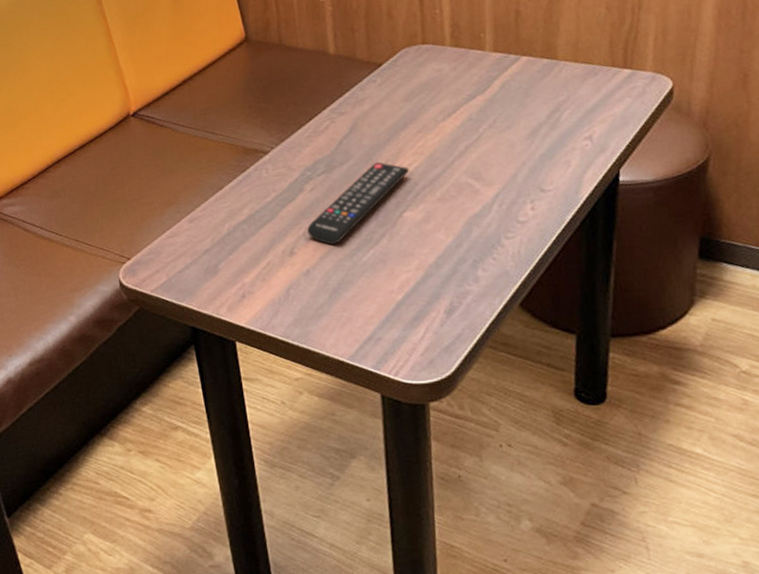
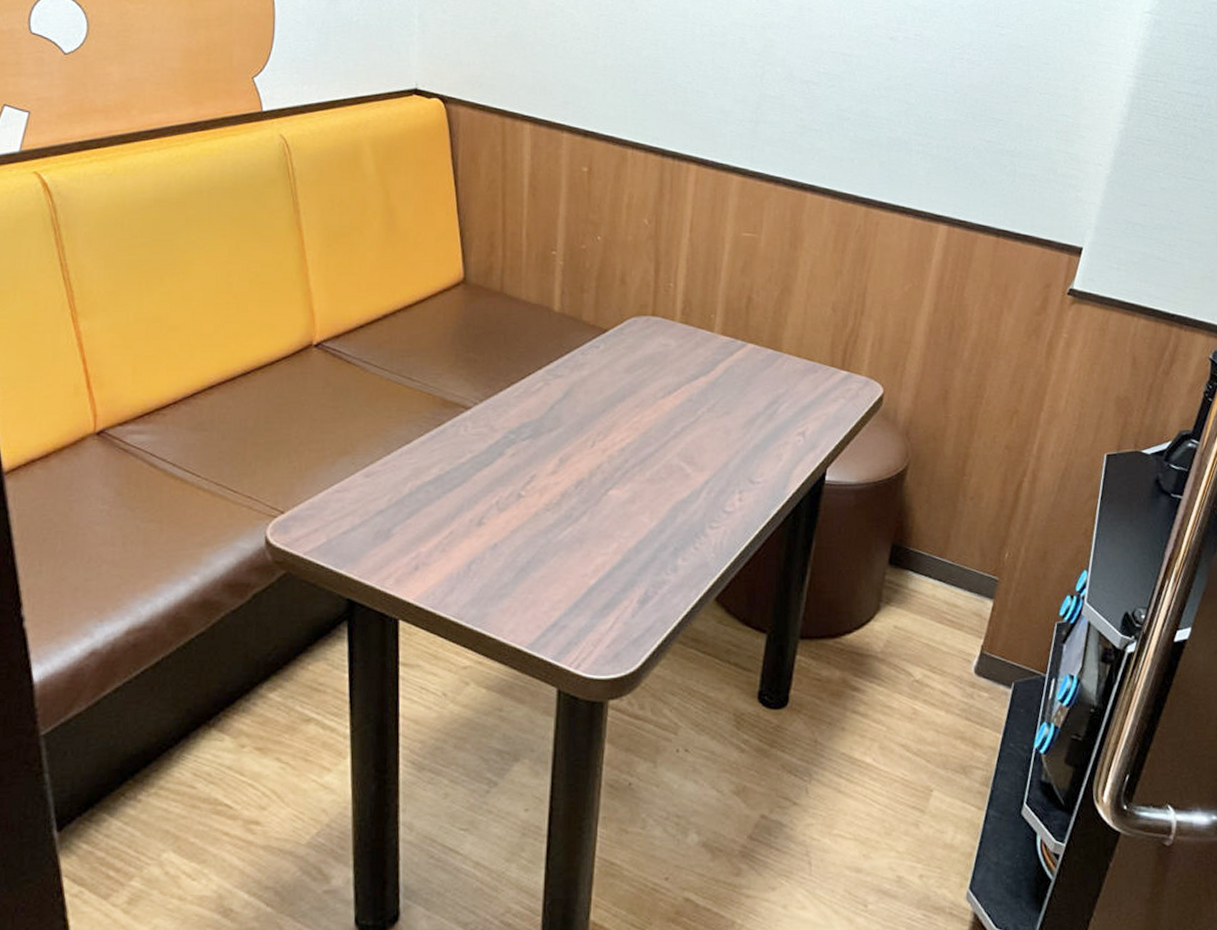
remote control: present [306,161,410,245] -> none [500,432,622,518]

